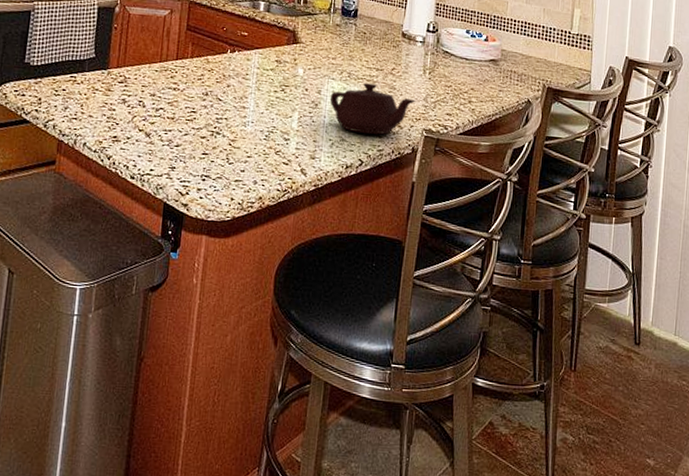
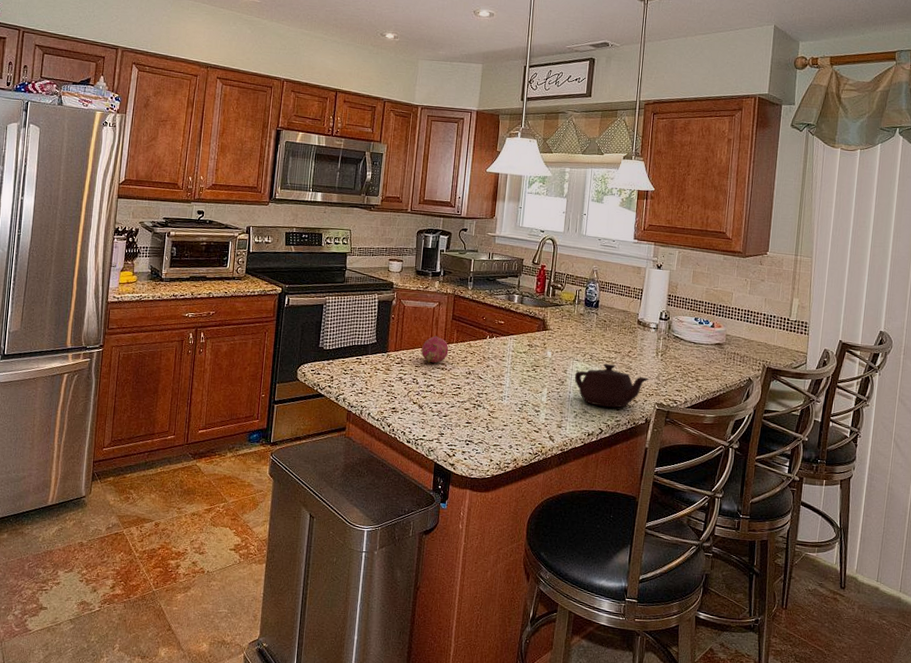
fruit: none [149,49,182,83] -> present [421,335,449,364]

